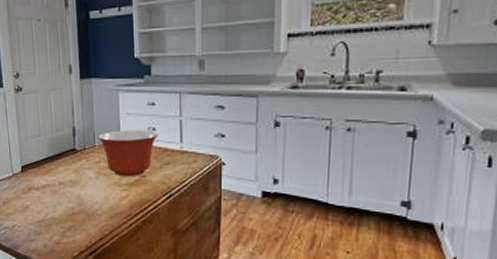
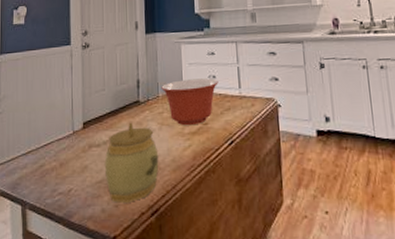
jar: none [44,169,97,242] -> present [104,122,159,203]

